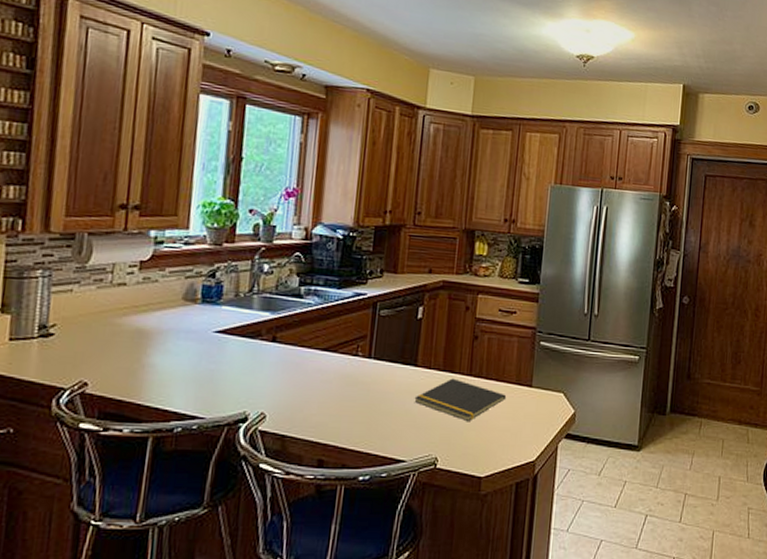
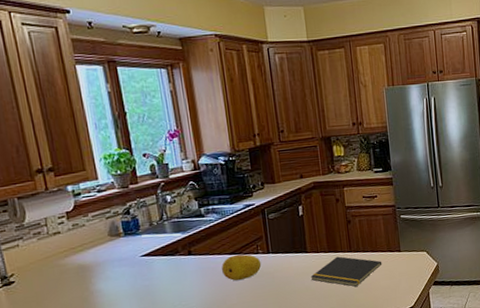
fruit: none [307,352,358,385] -> present [221,254,262,281]

